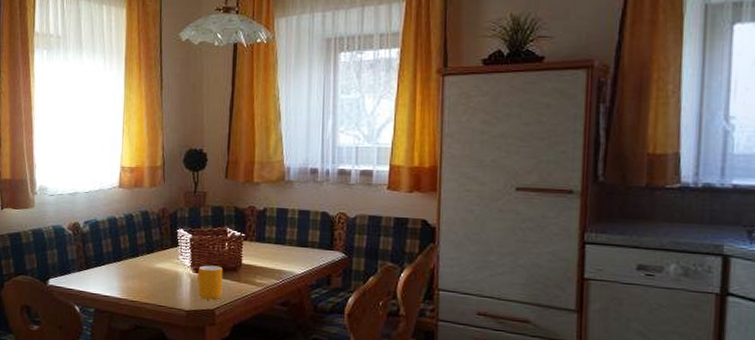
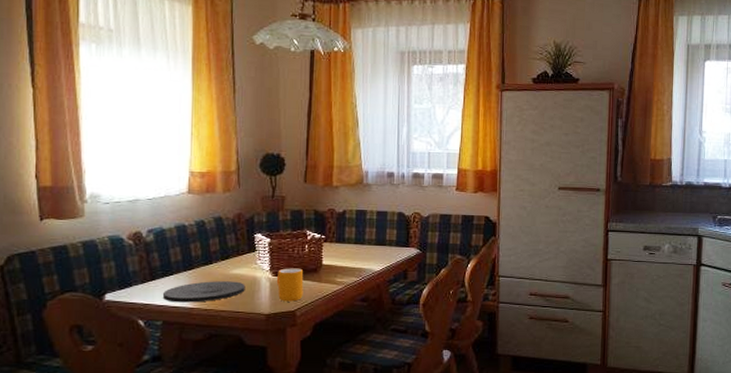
plate: none [96,273,168,293] -> present [163,281,245,303]

